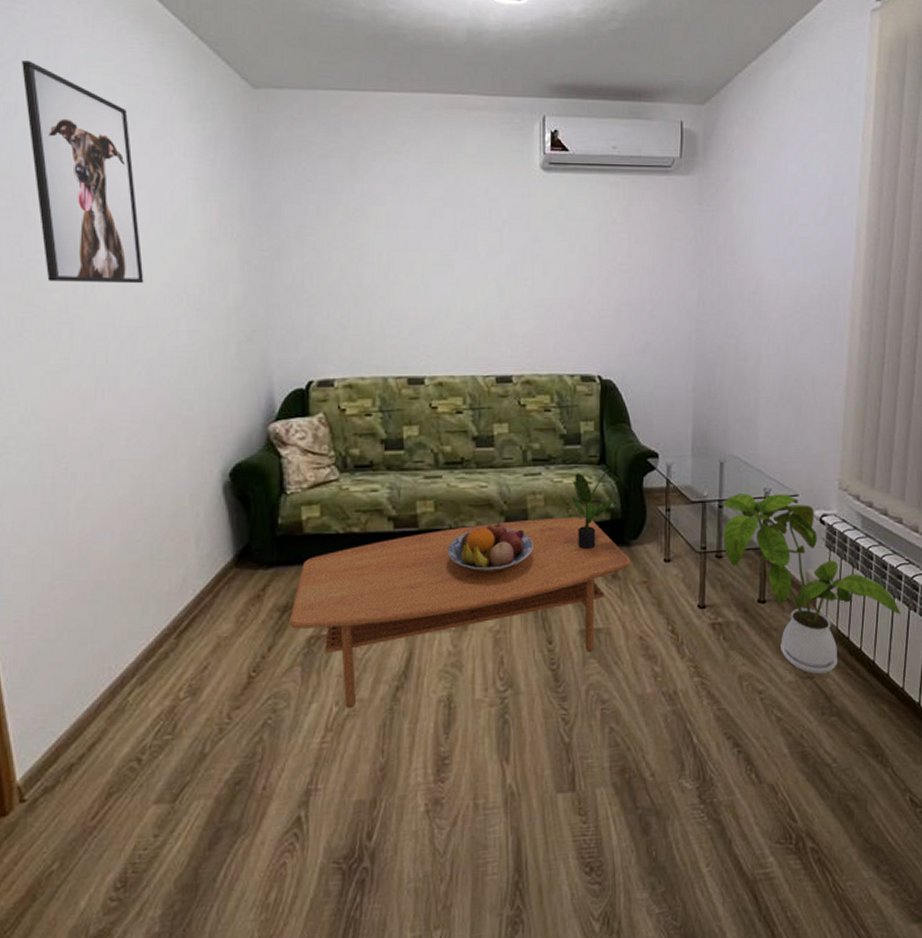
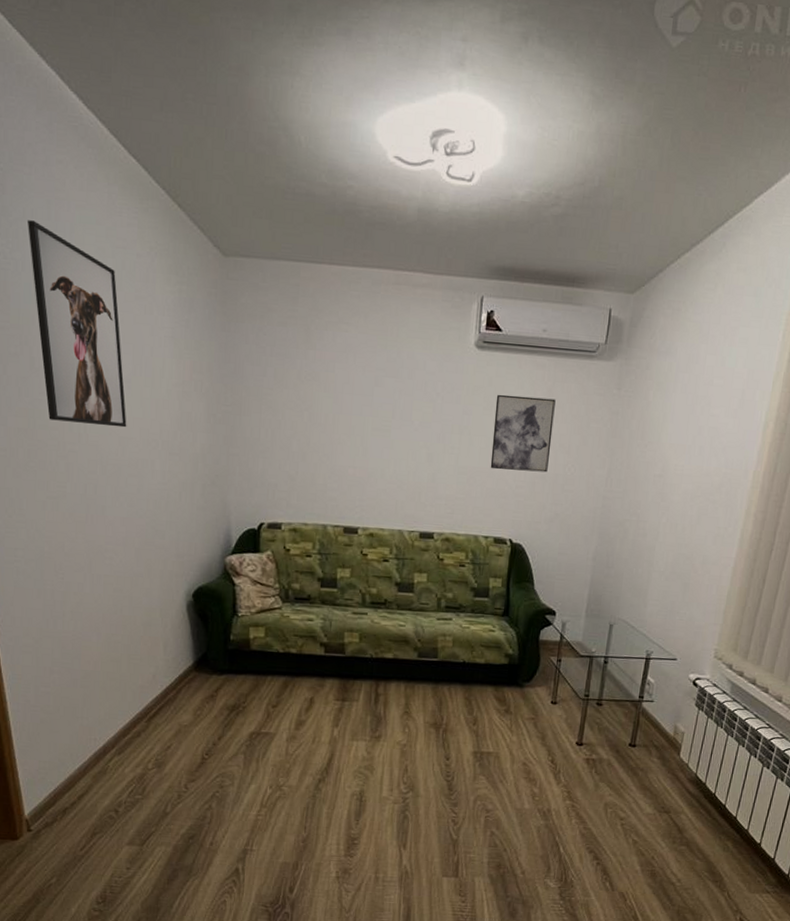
coffee table: present [289,516,630,708] -> none [236,656,522,792]
fruit bowl: present [448,521,533,572] -> none [368,655,440,697]
potted plant: present [568,468,616,550] -> none [472,620,515,687]
wall art: none [569,217,634,299] -> present [490,394,556,473]
house plant: present [722,493,902,674] -> none [604,653,756,810]

